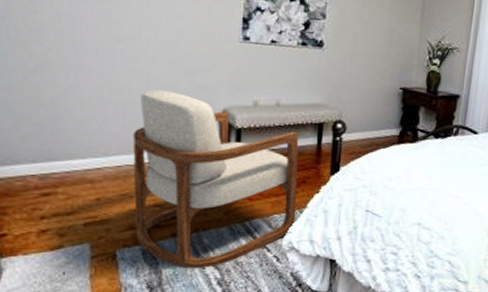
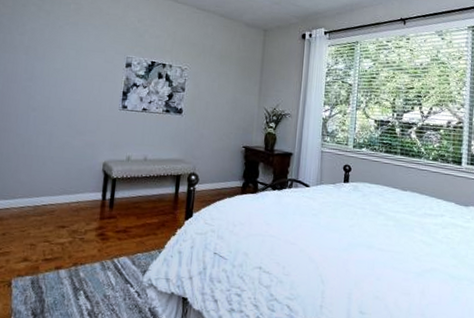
armchair: present [133,90,299,268] -> none [28,146,161,299]

